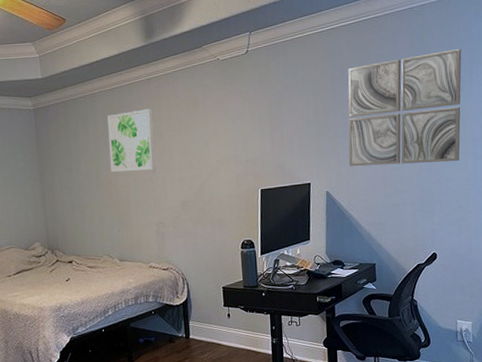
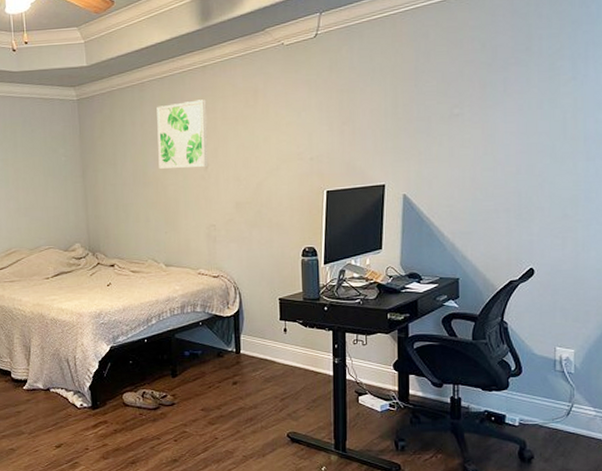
wall art: present [348,49,462,167] -> none [432,30,576,167]

